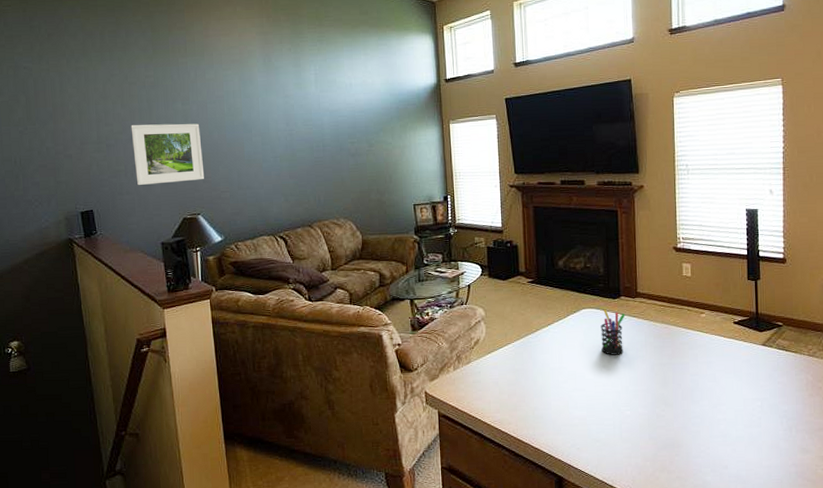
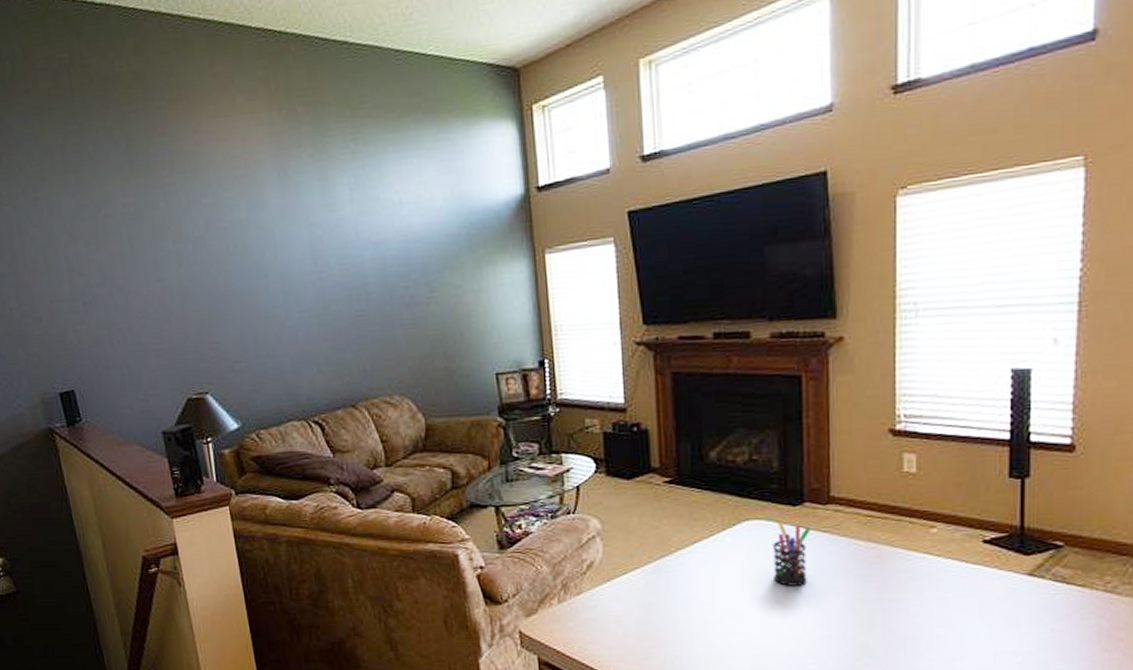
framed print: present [131,123,205,186] -> none [110,268,211,357]

